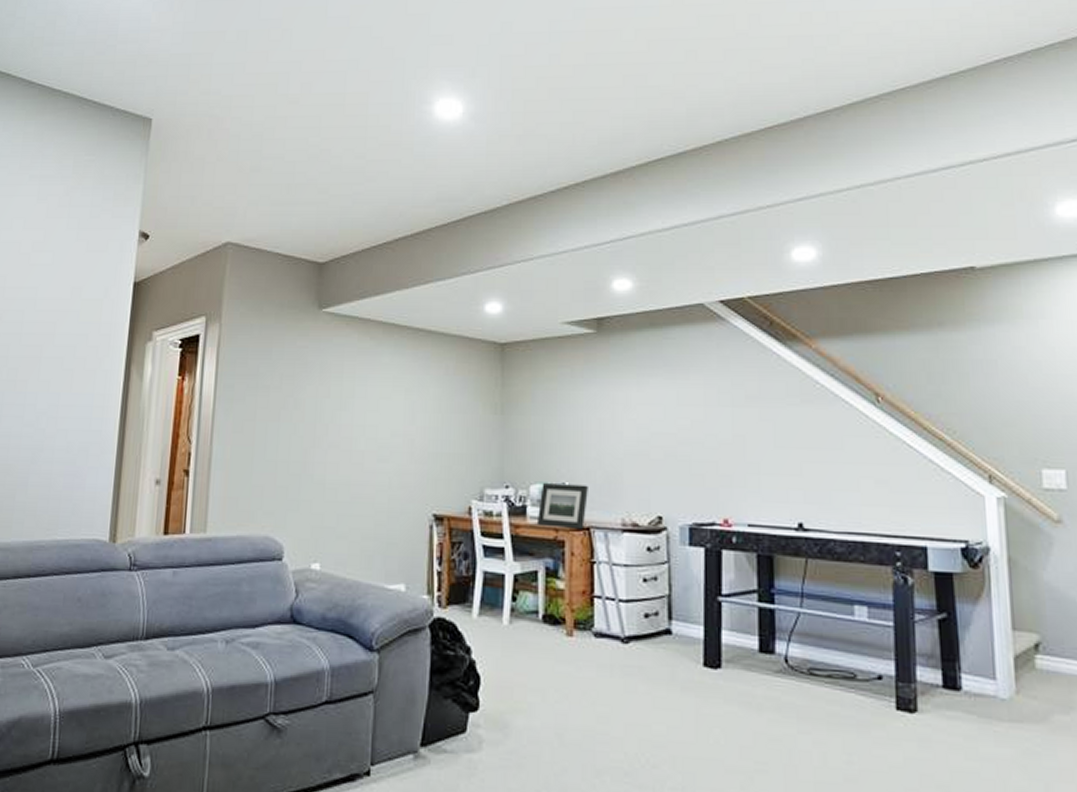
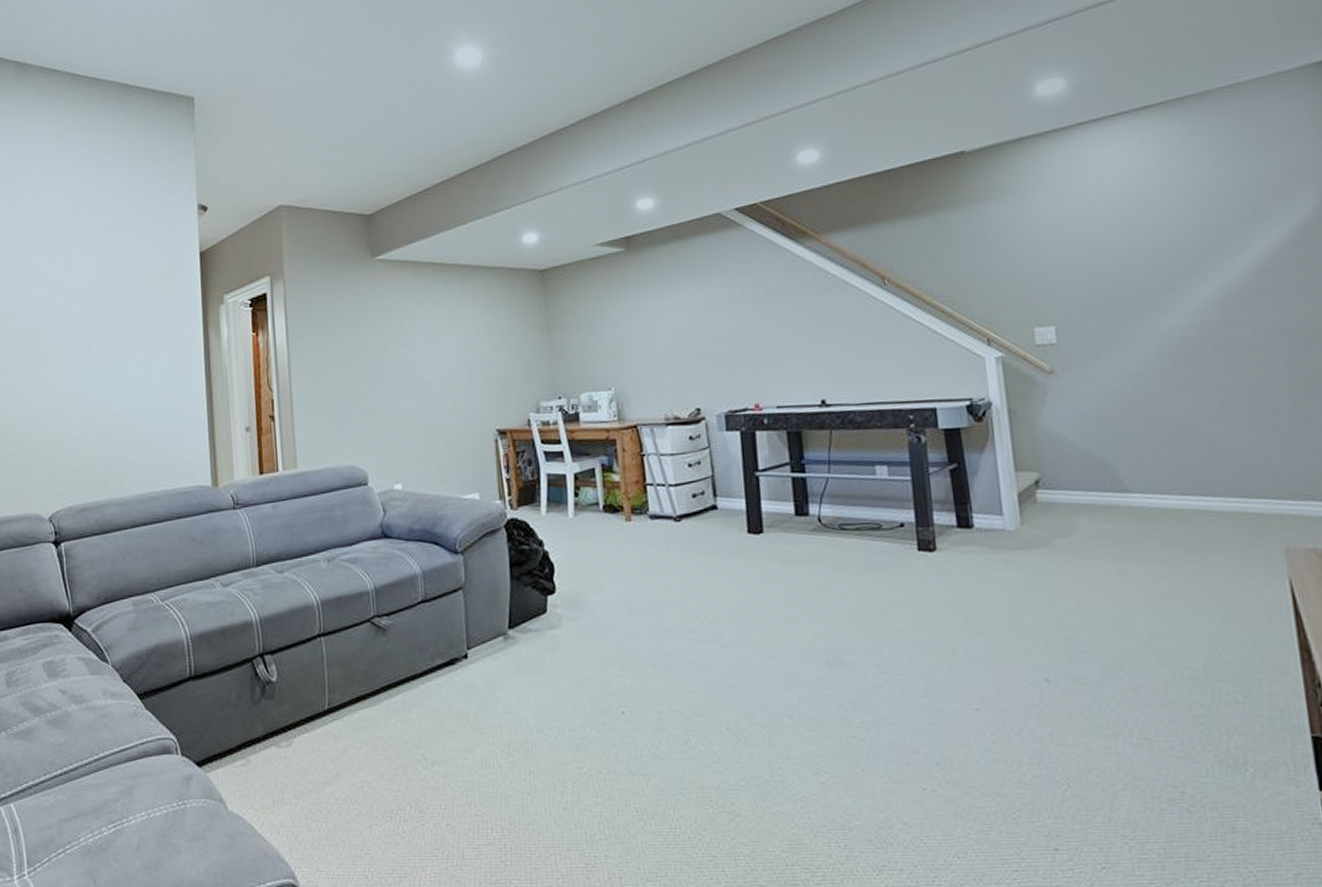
picture frame: present [536,482,588,530] -> none [589,388,633,429]

